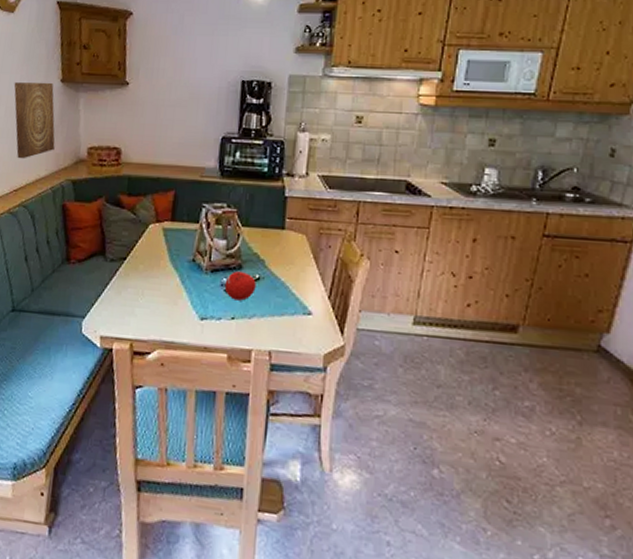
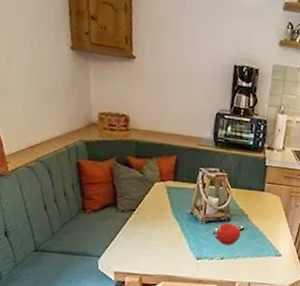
wall art: present [13,82,55,159] -> none [24,45,68,119]

